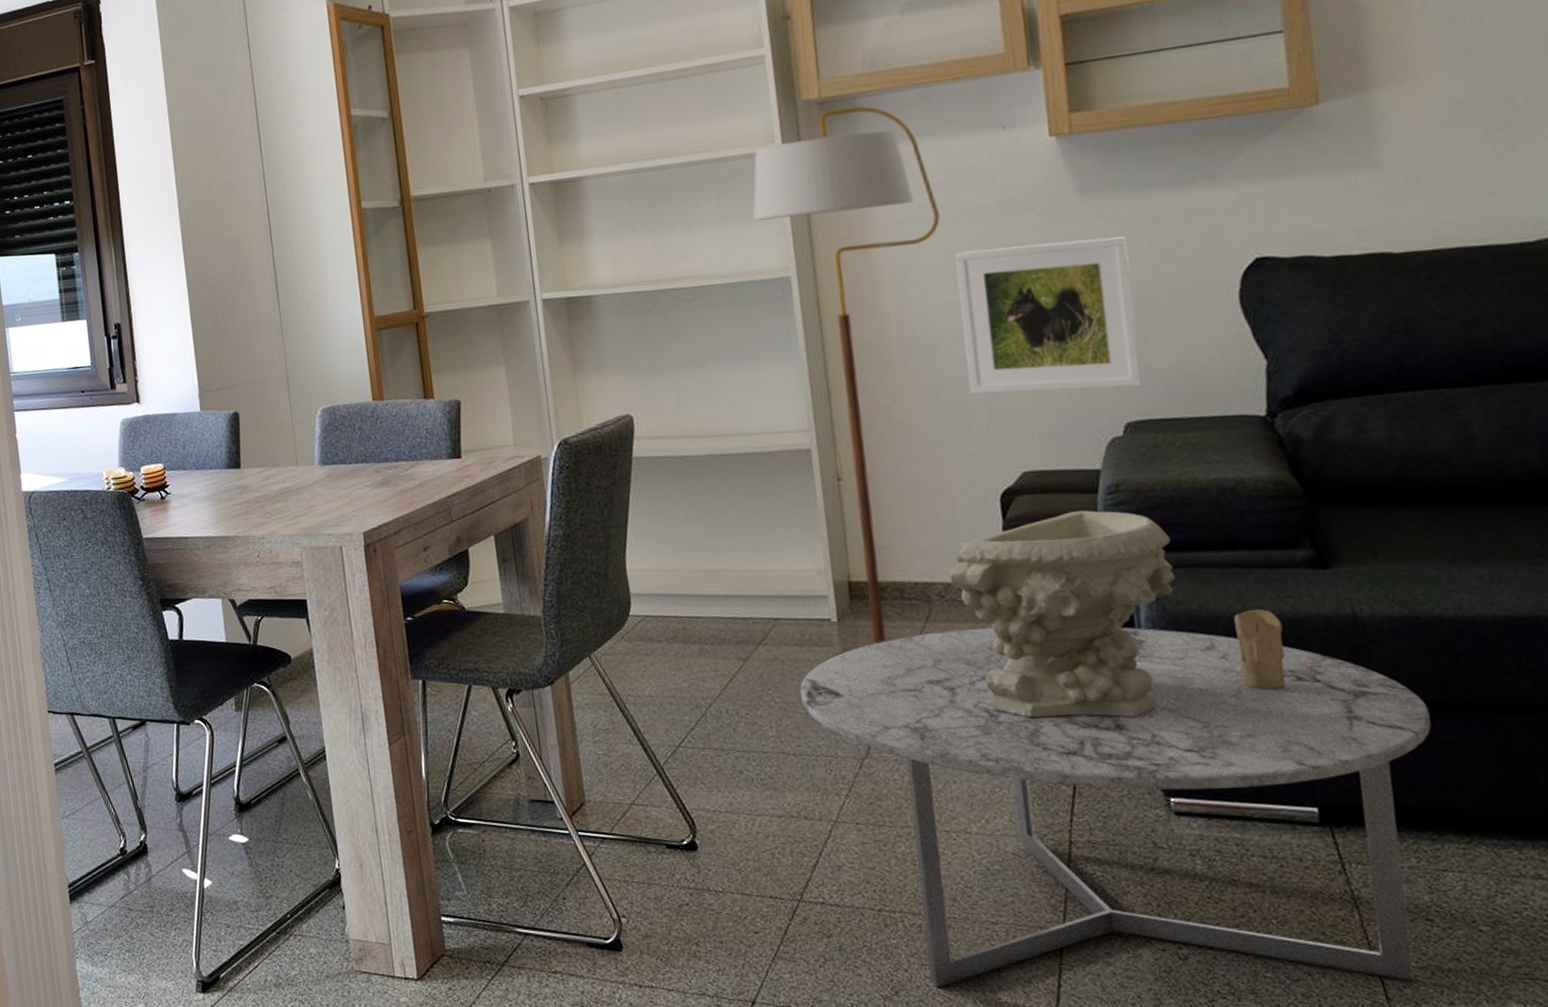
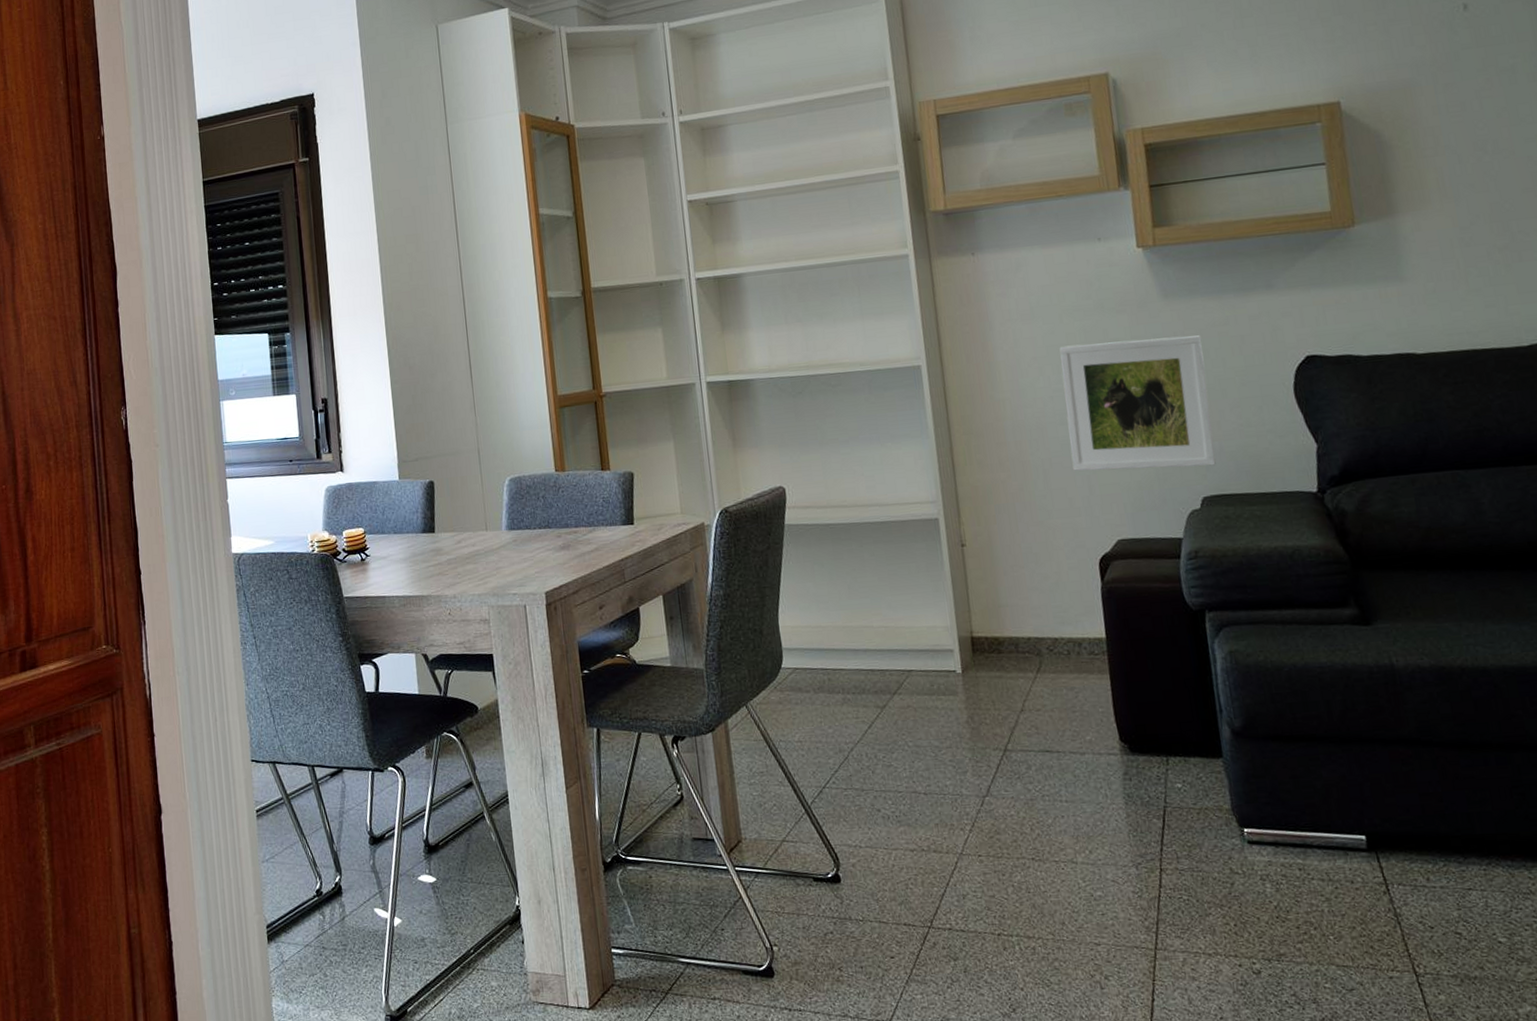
floor lamp: present [752,106,940,661] -> none [889,218,1047,709]
coffee table: present [800,627,1432,988] -> none [930,676,1456,1004]
decorative bowl: present [948,510,1176,718] -> none [1056,573,1246,759]
candle: present [1234,608,1286,690] -> none [1294,660,1338,732]

